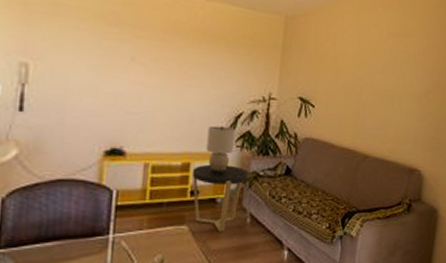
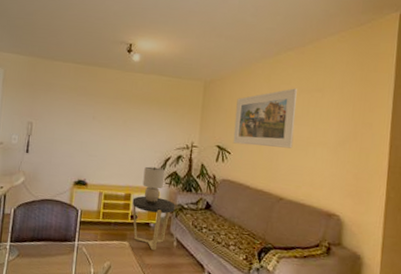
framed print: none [317,30,386,100] -> present [233,88,297,149]

